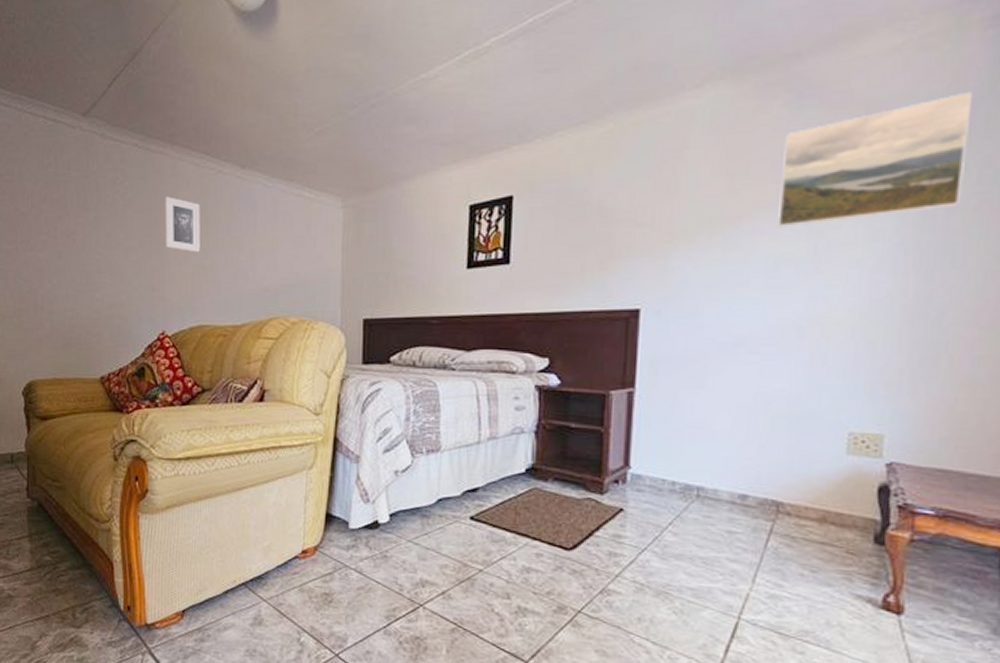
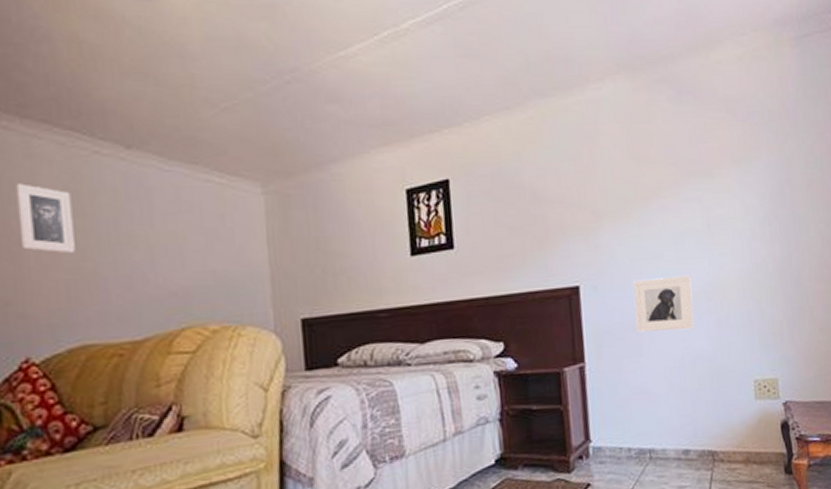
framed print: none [701,306,781,367] -> present [633,275,694,332]
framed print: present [778,91,973,228] -> none [673,94,798,206]

